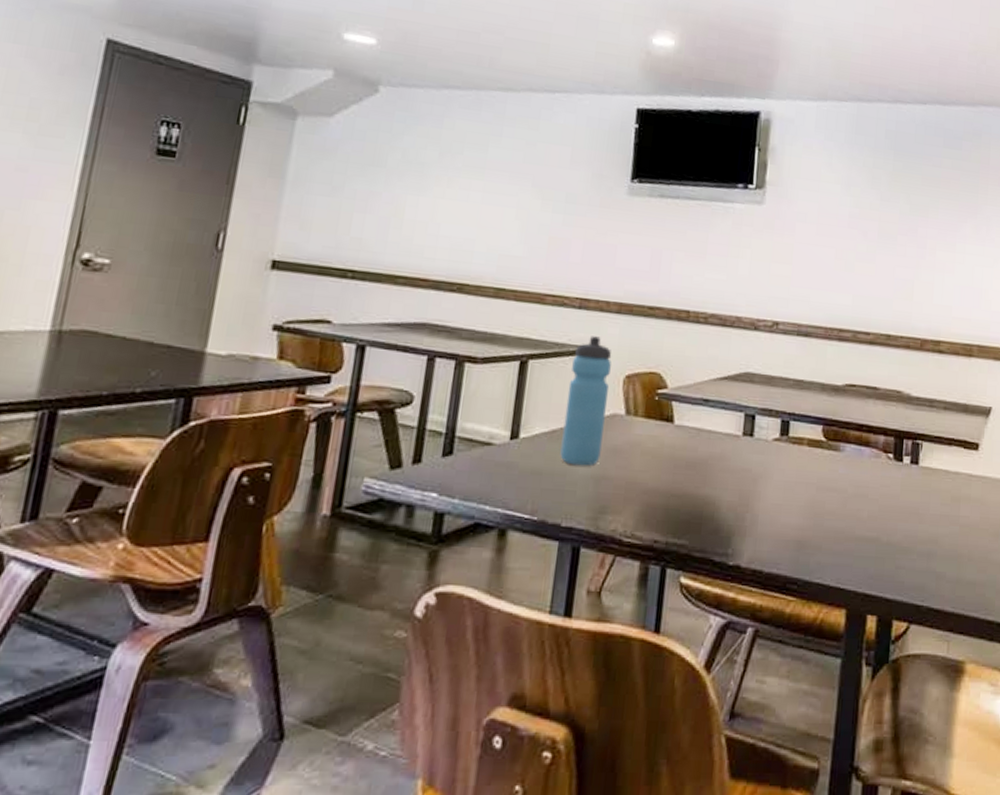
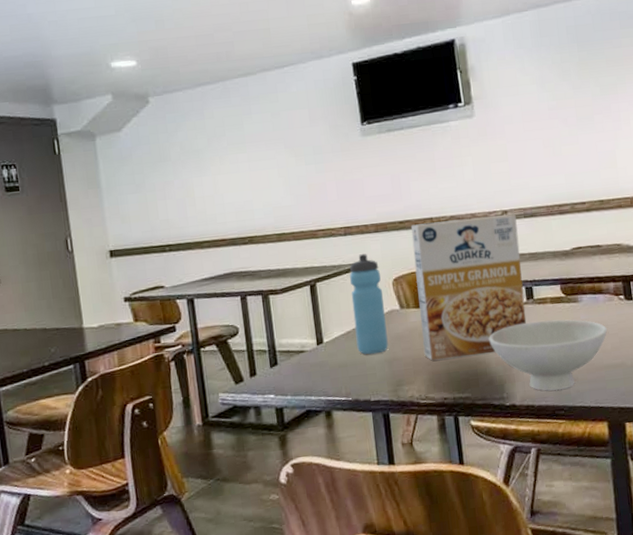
cereal box: none [642,314,788,493] -> present [410,214,527,361]
bowl: none [725,463,866,558] -> present [489,319,607,391]

